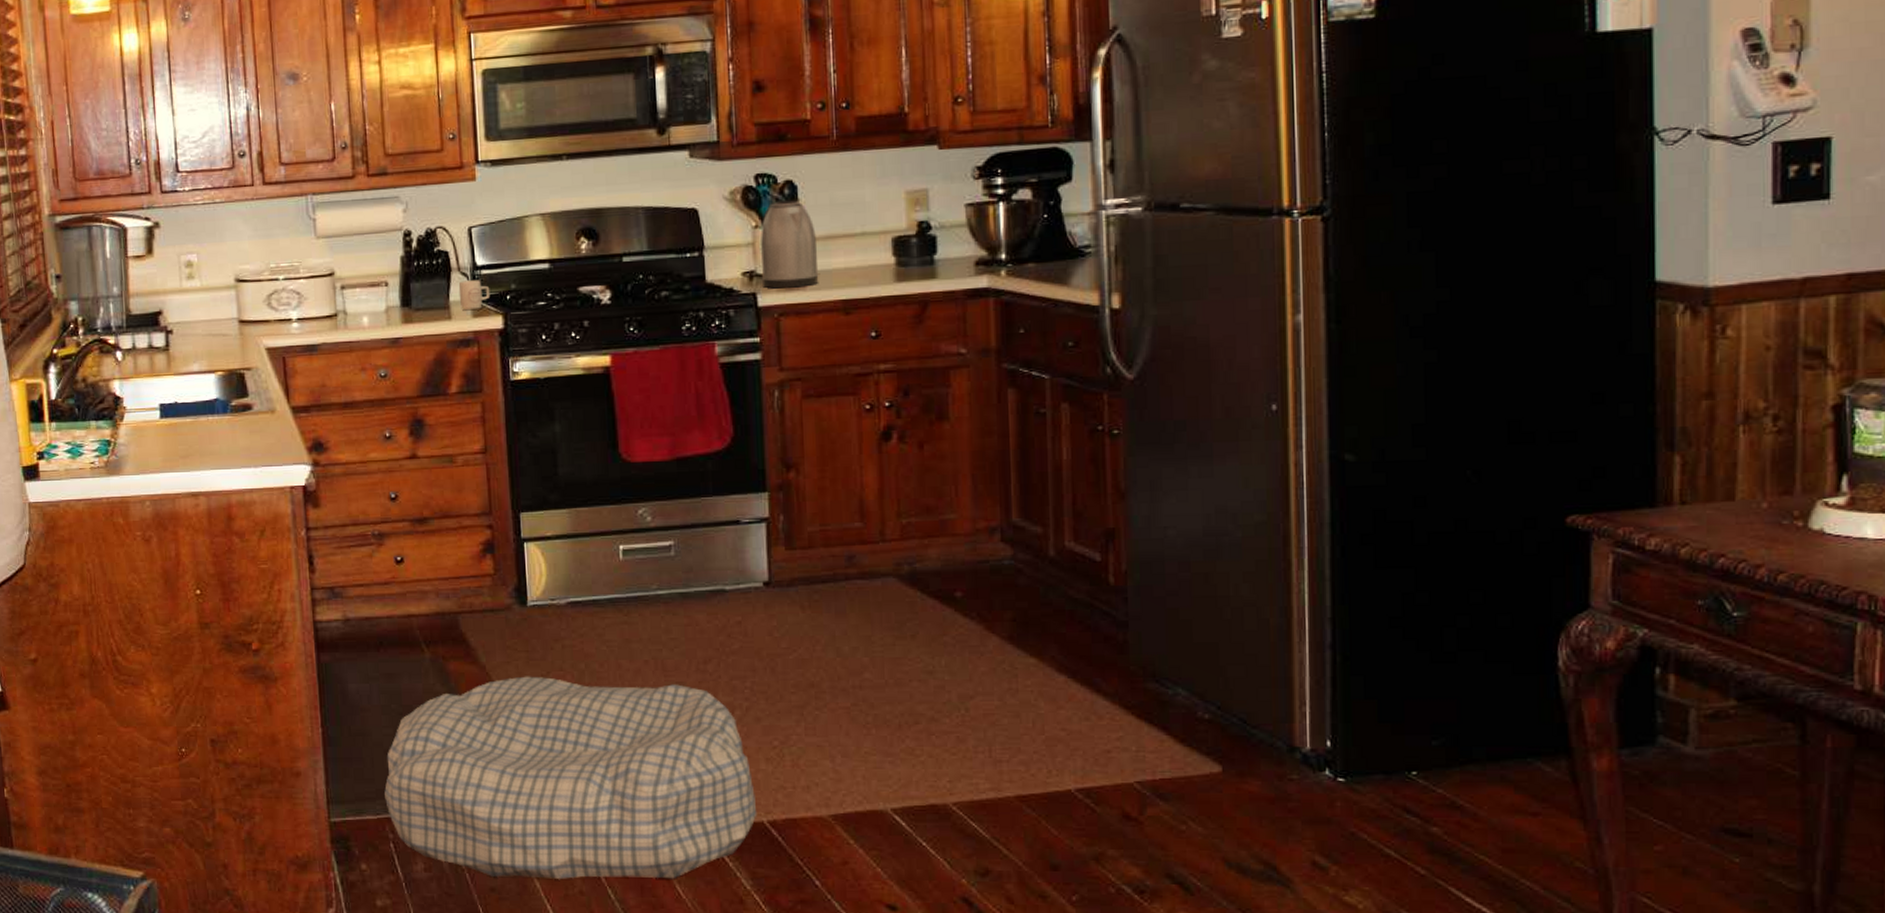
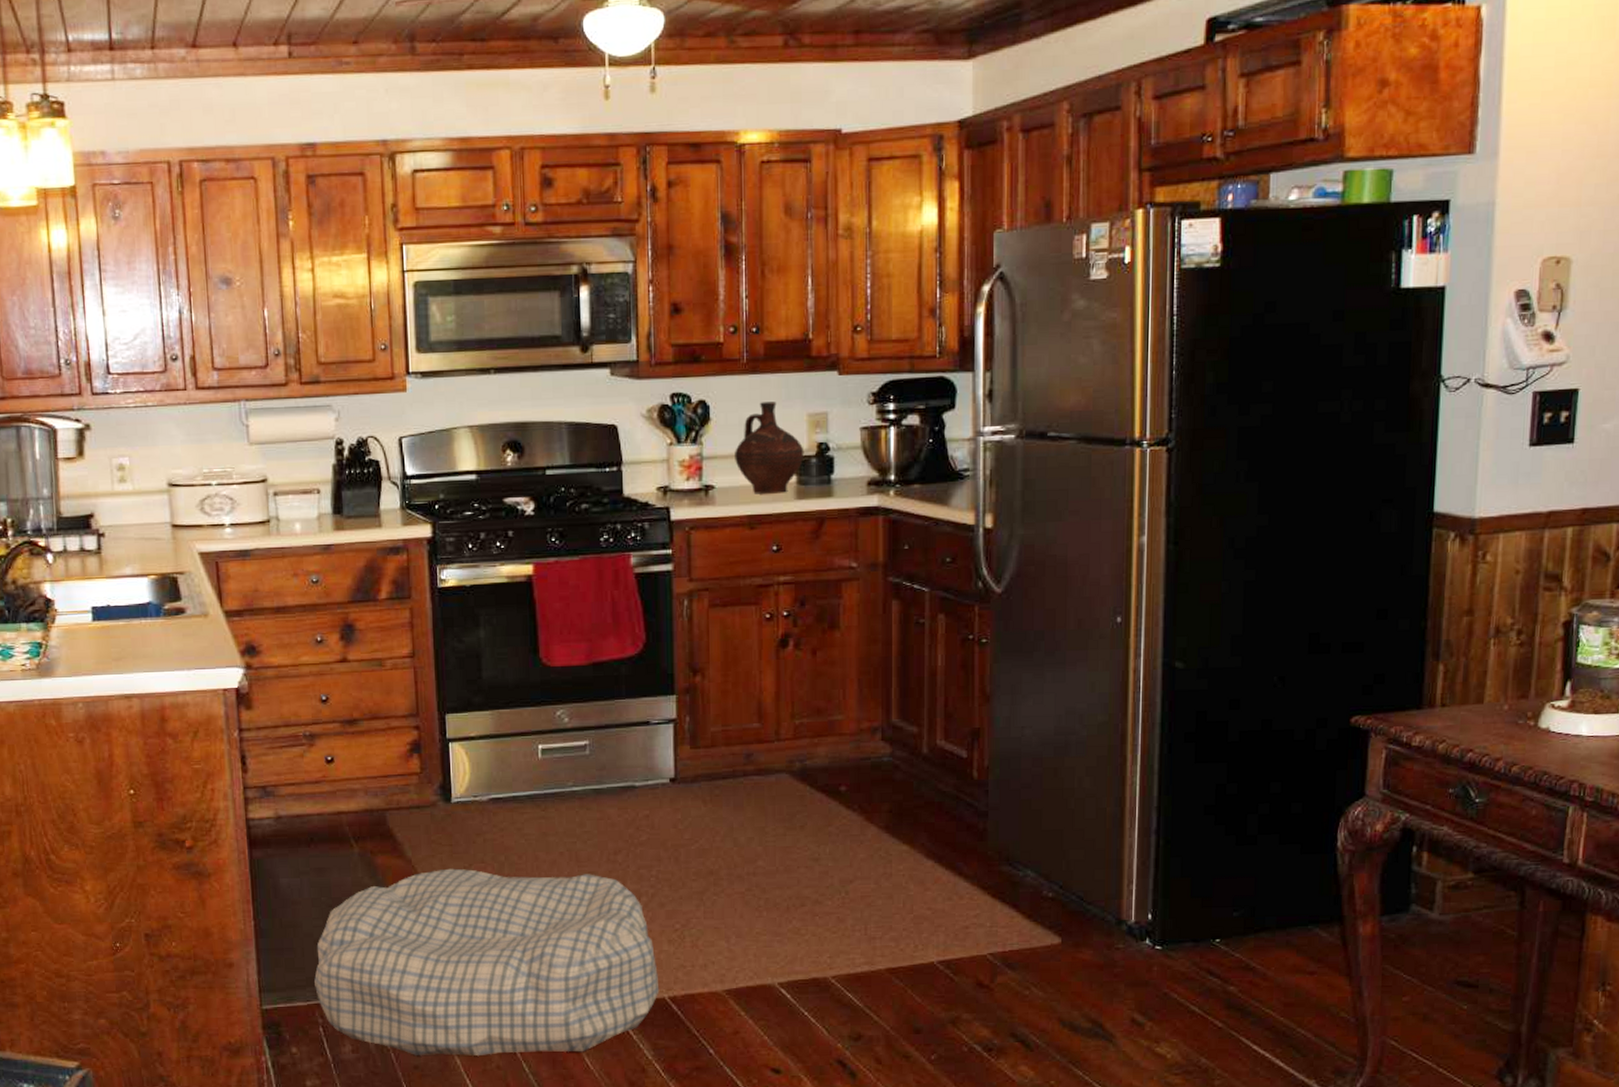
mug: present [458,280,491,311] -> none [389,489,420,519]
kettle: present [760,199,819,289] -> none [674,418,727,504]
ceramic jug: none [826,179,904,277] -> present [735,401,804,494]

